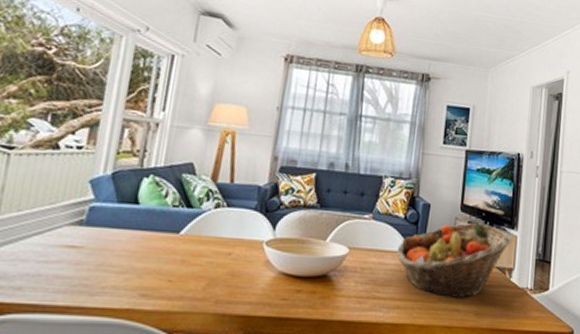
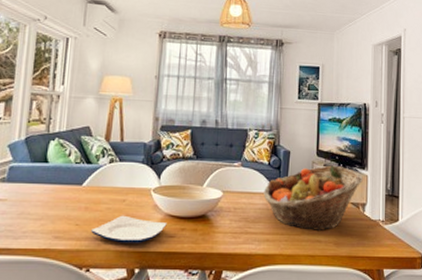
plate: none [187,271,280,306] -> present [91,215,167,243]

